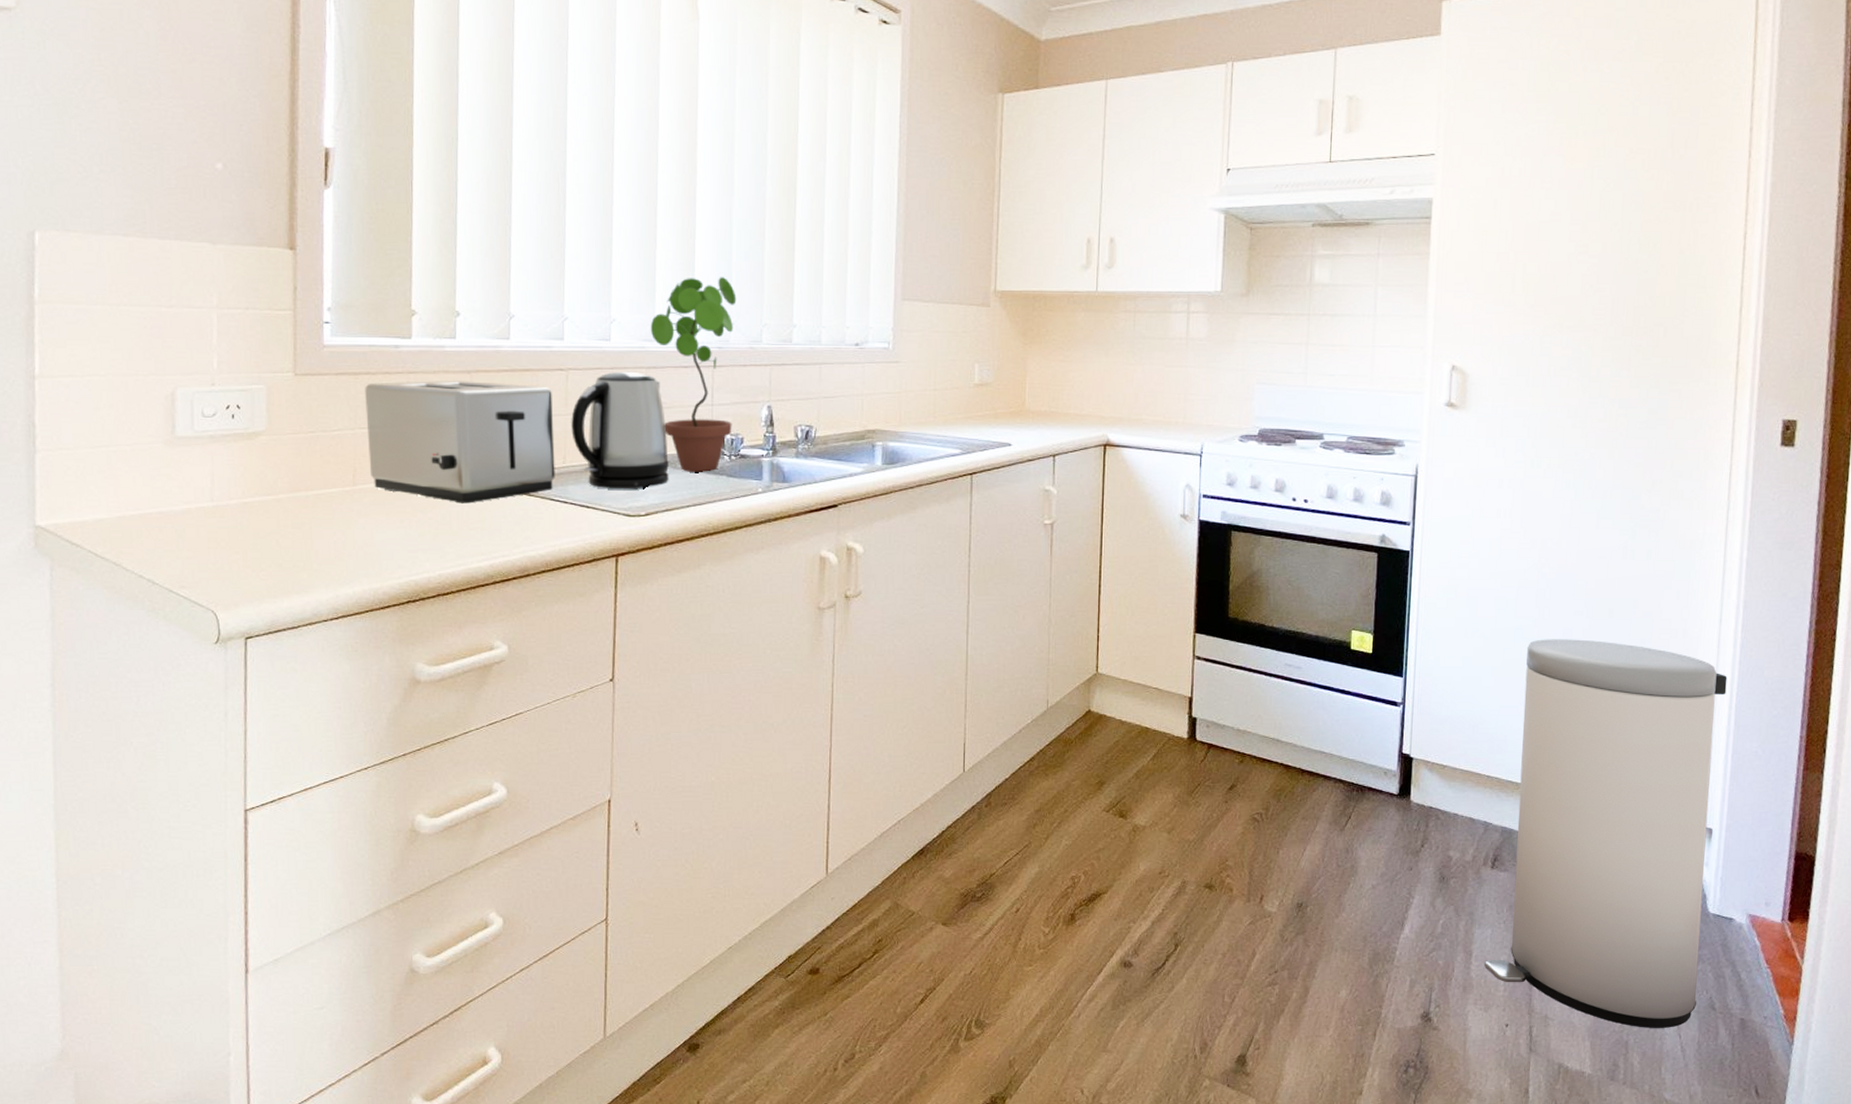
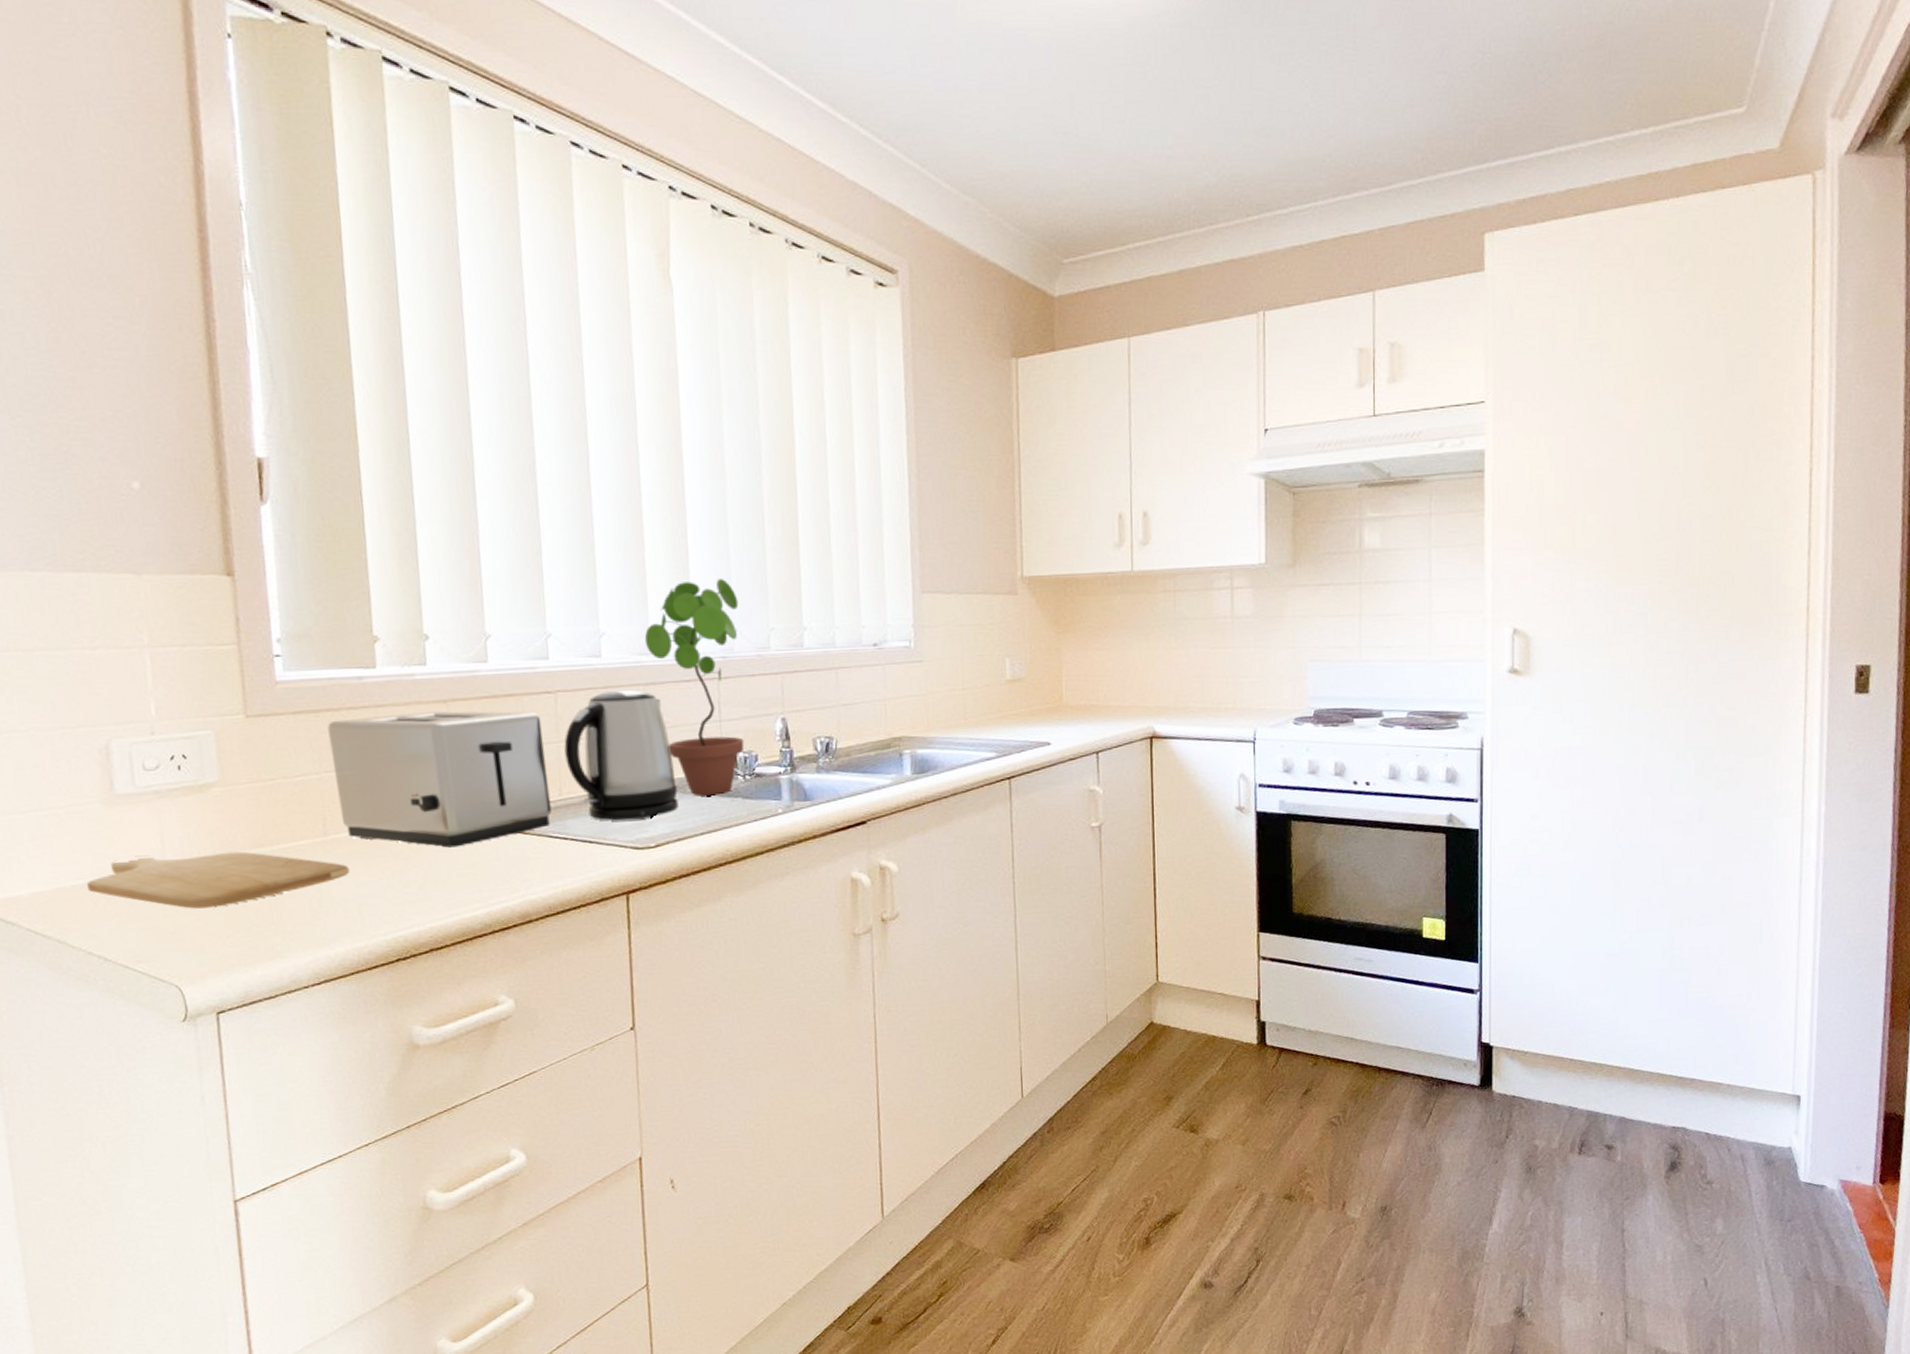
chopping board: none [144,492,373,543] -> present [87,851,350,909]
pedal bin: present [1484,639,1727,1028] -> none [1576,910,1810,1304]

